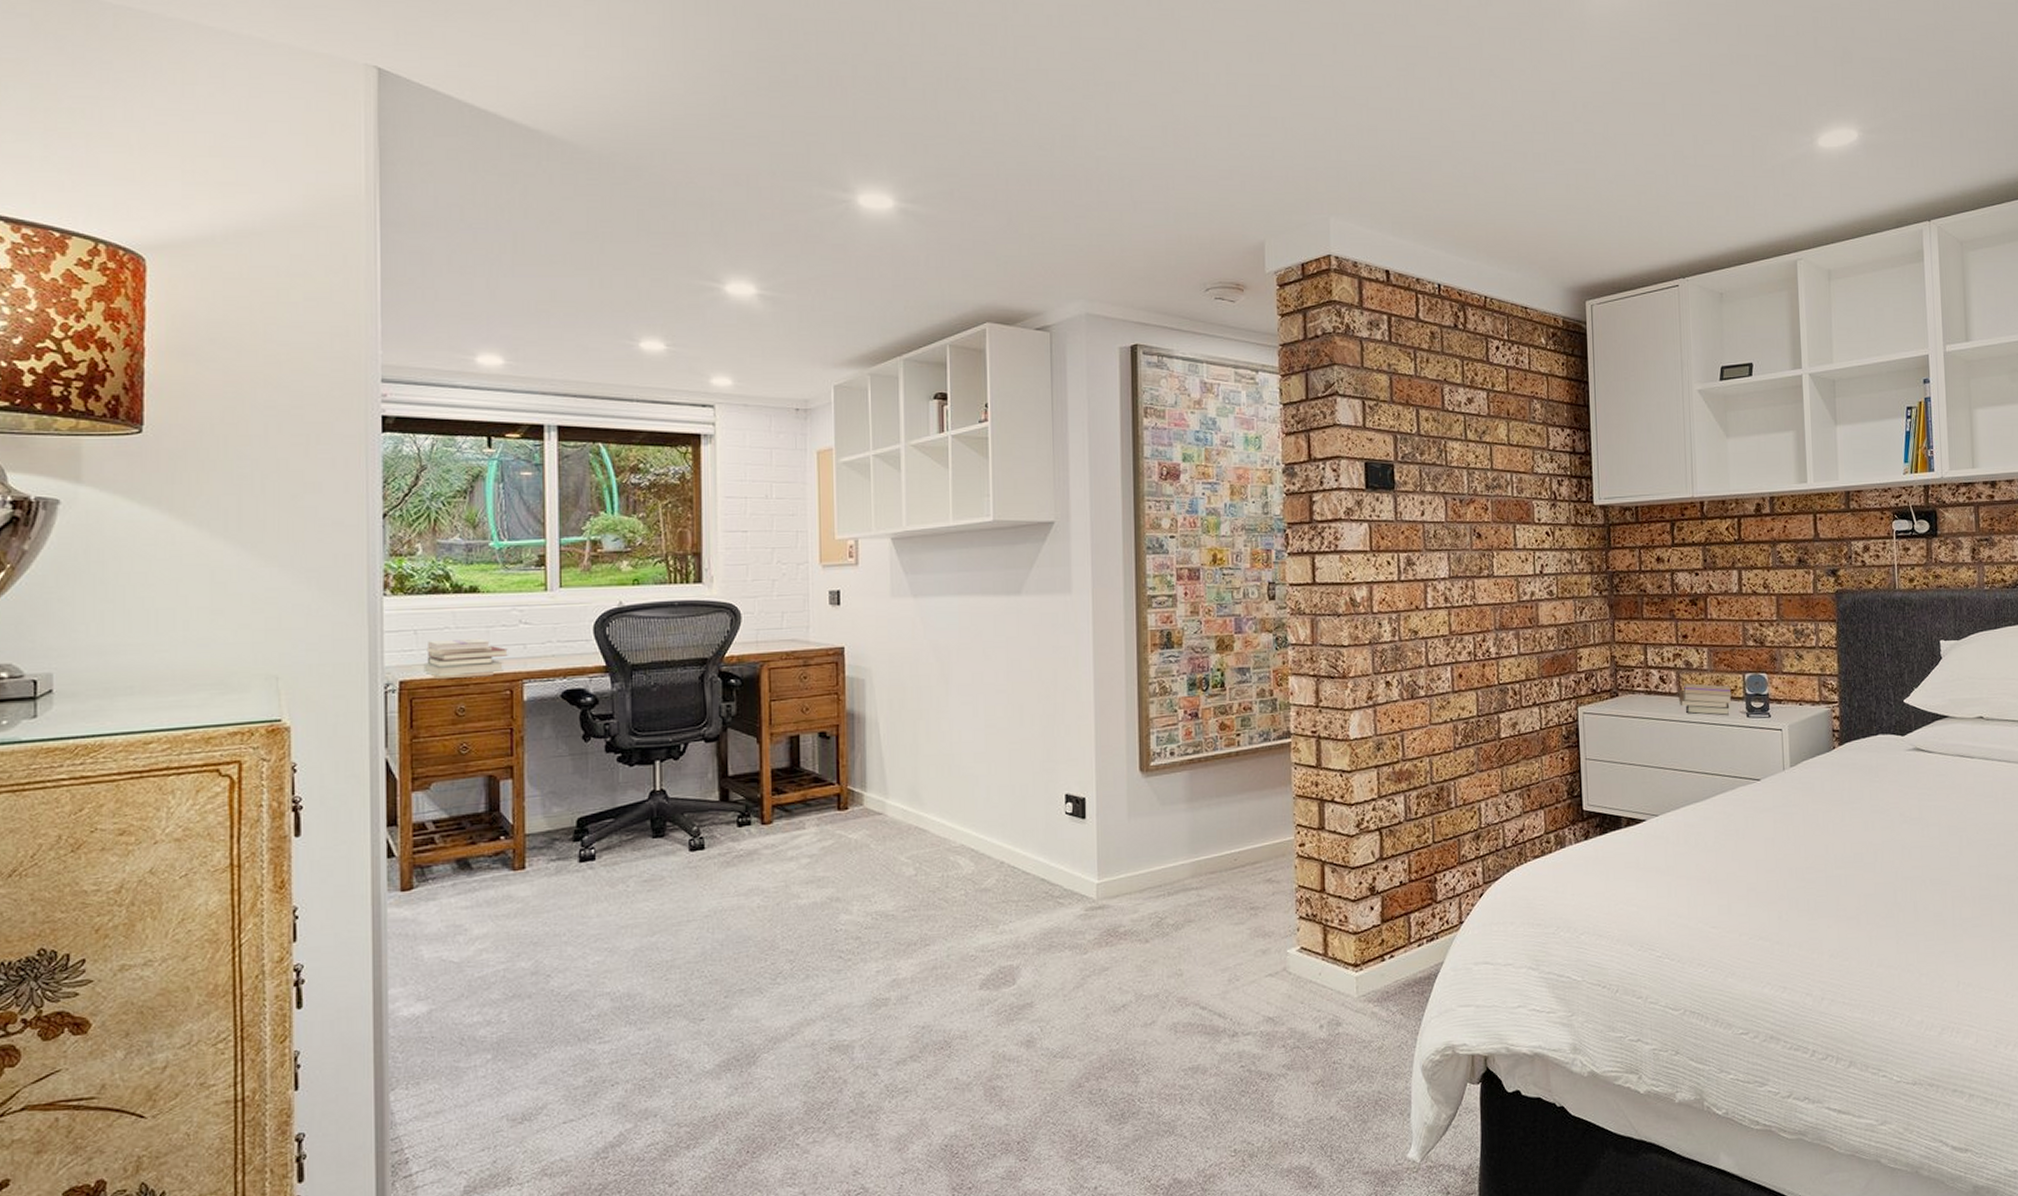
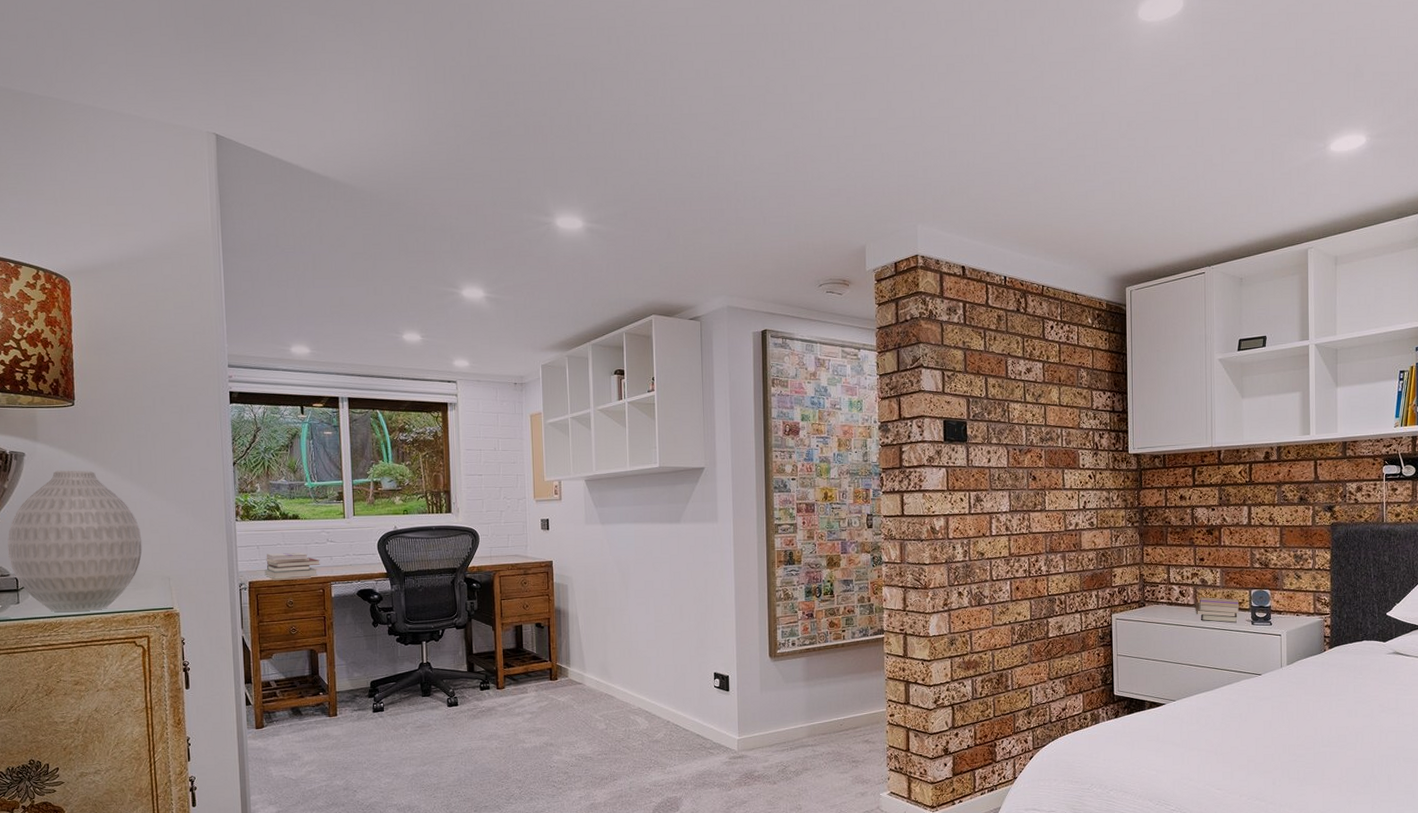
vase: none [23,524,237,730] -> present [7,470,143,613]

